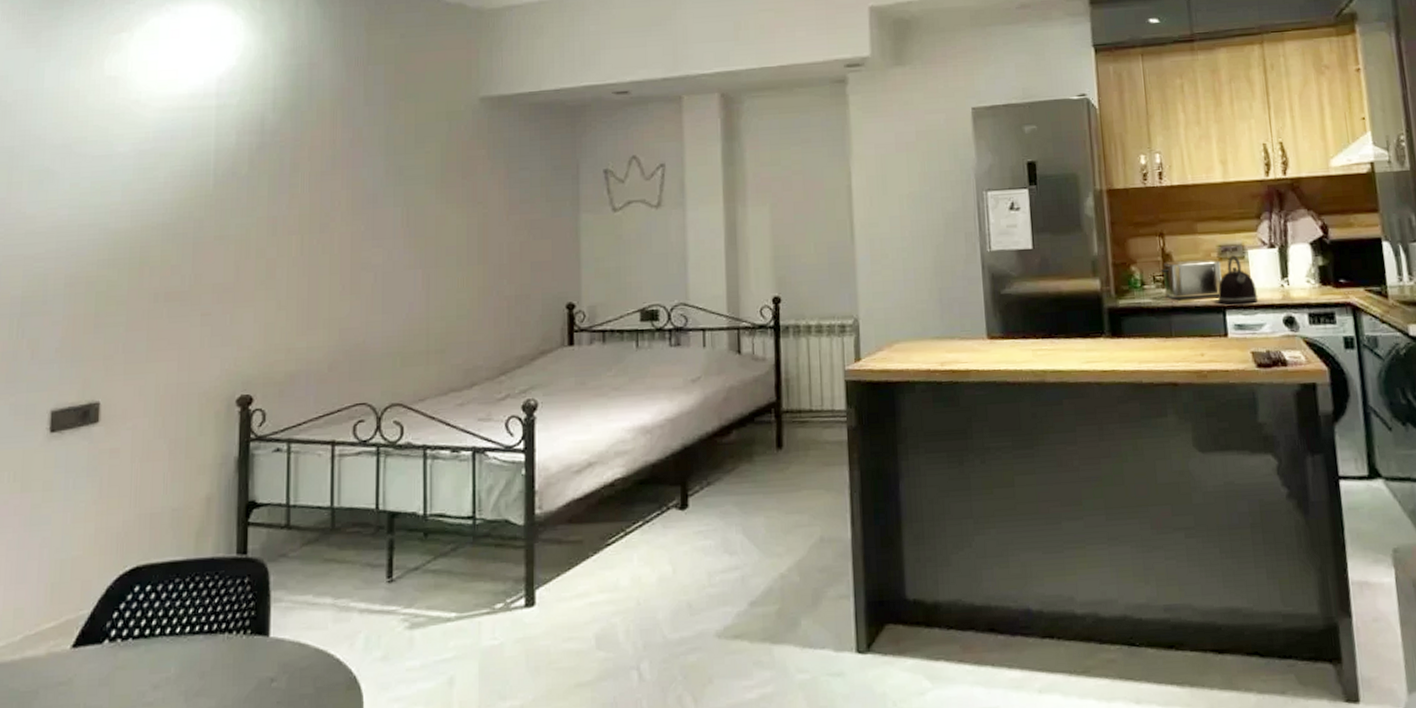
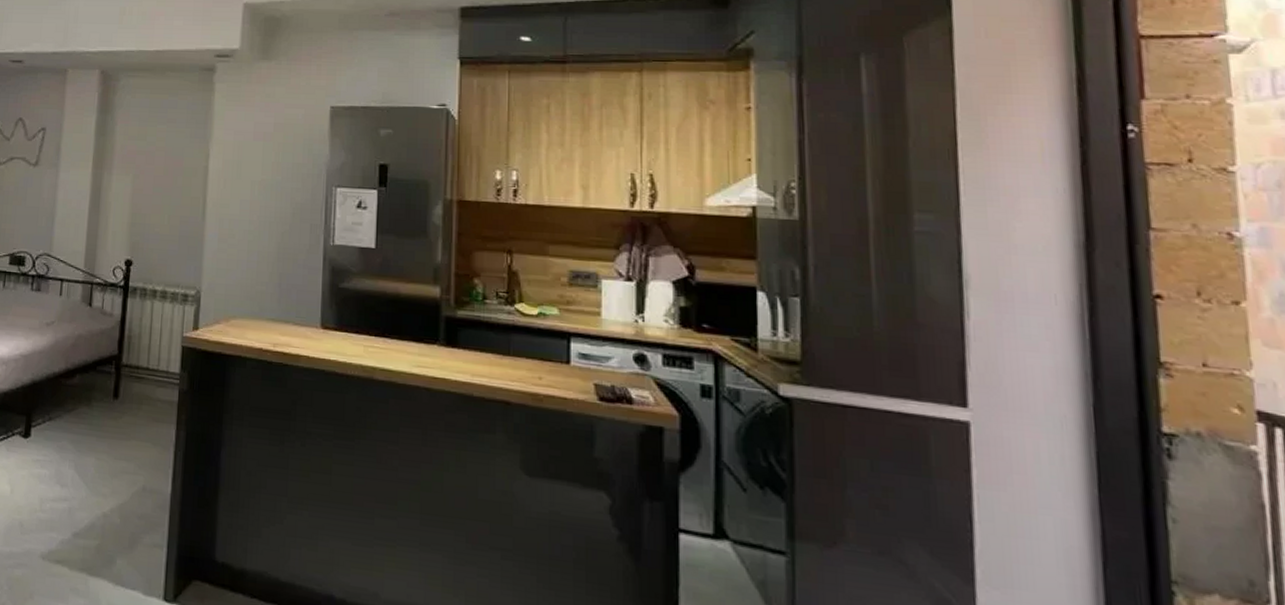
toaster: present [1160,258,1222,301] -> none [505,279,571,324]
kettle: present [1218,255,1258,305] -> none [564,283,608,335]

